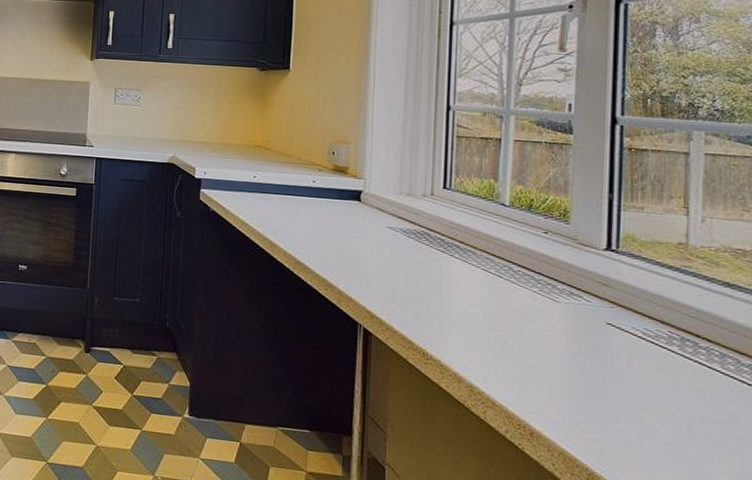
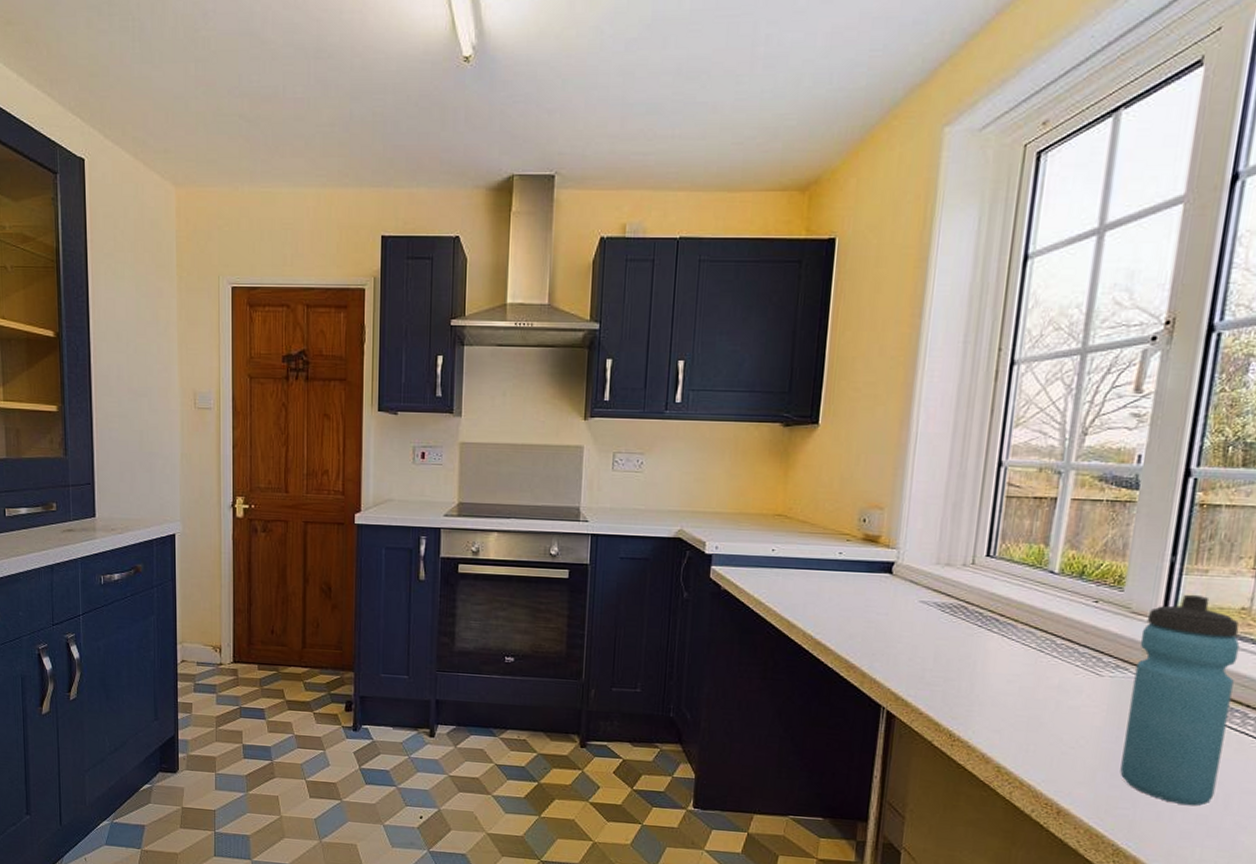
water bottle: none [585,228,682,433] -> present [1120,594,1240,806]

